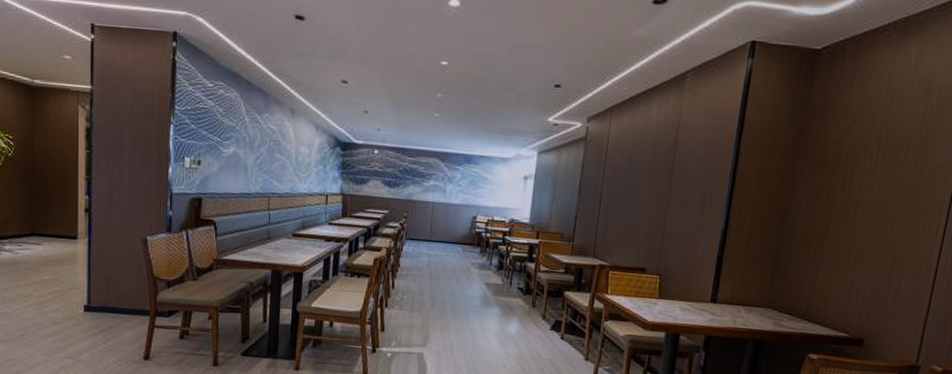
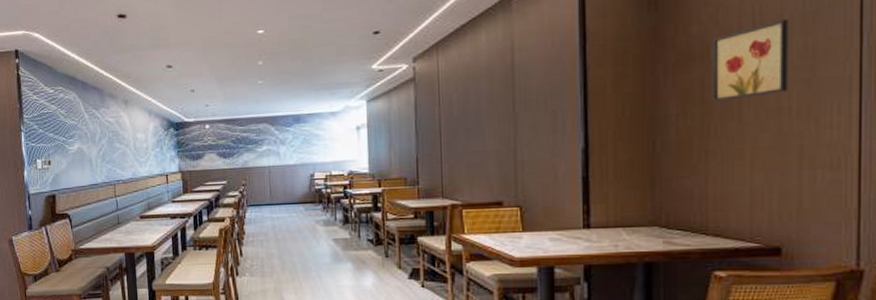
wall art: none [835,141,907,206] -> present [712,20,788,101]

